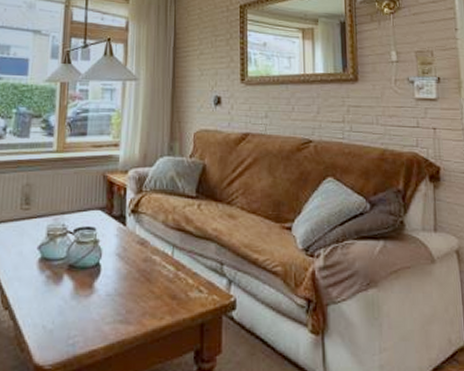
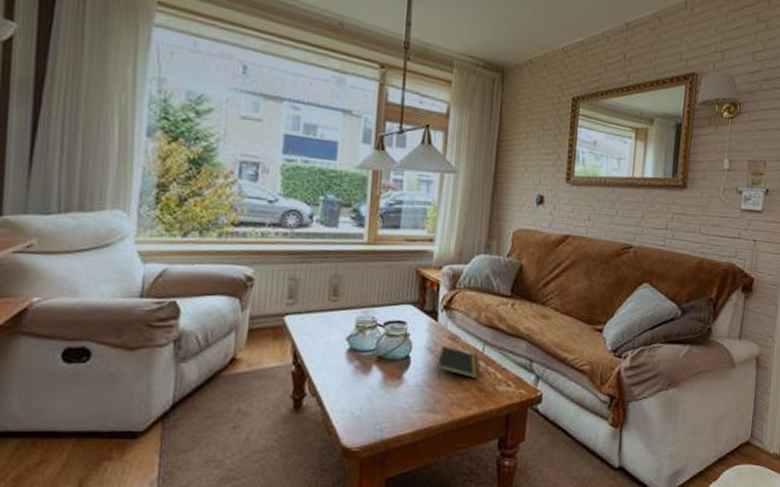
notepad: none [128,251,171,285] -> present [438,345,480,379]

